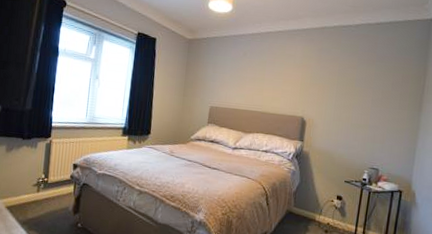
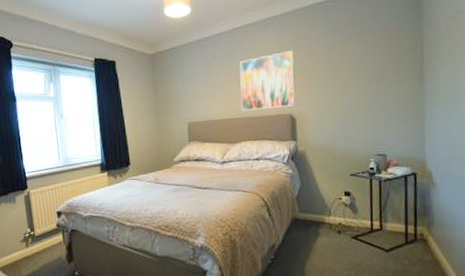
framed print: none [260,61,314,111] -> present [239,51,295,111]

